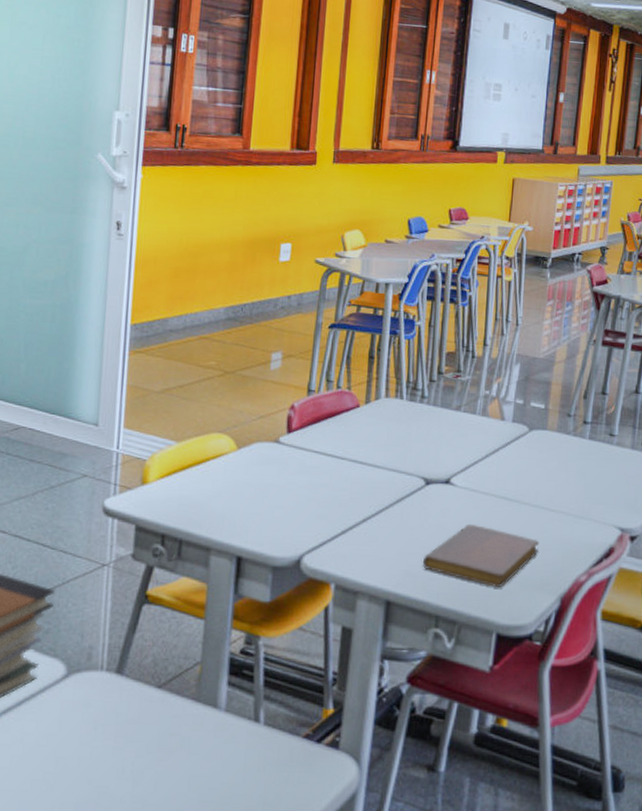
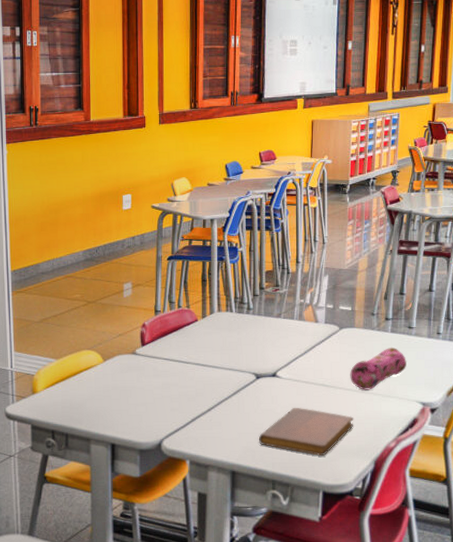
pencil case: none [538,456,605,508] -> present [350,347,406,390]

